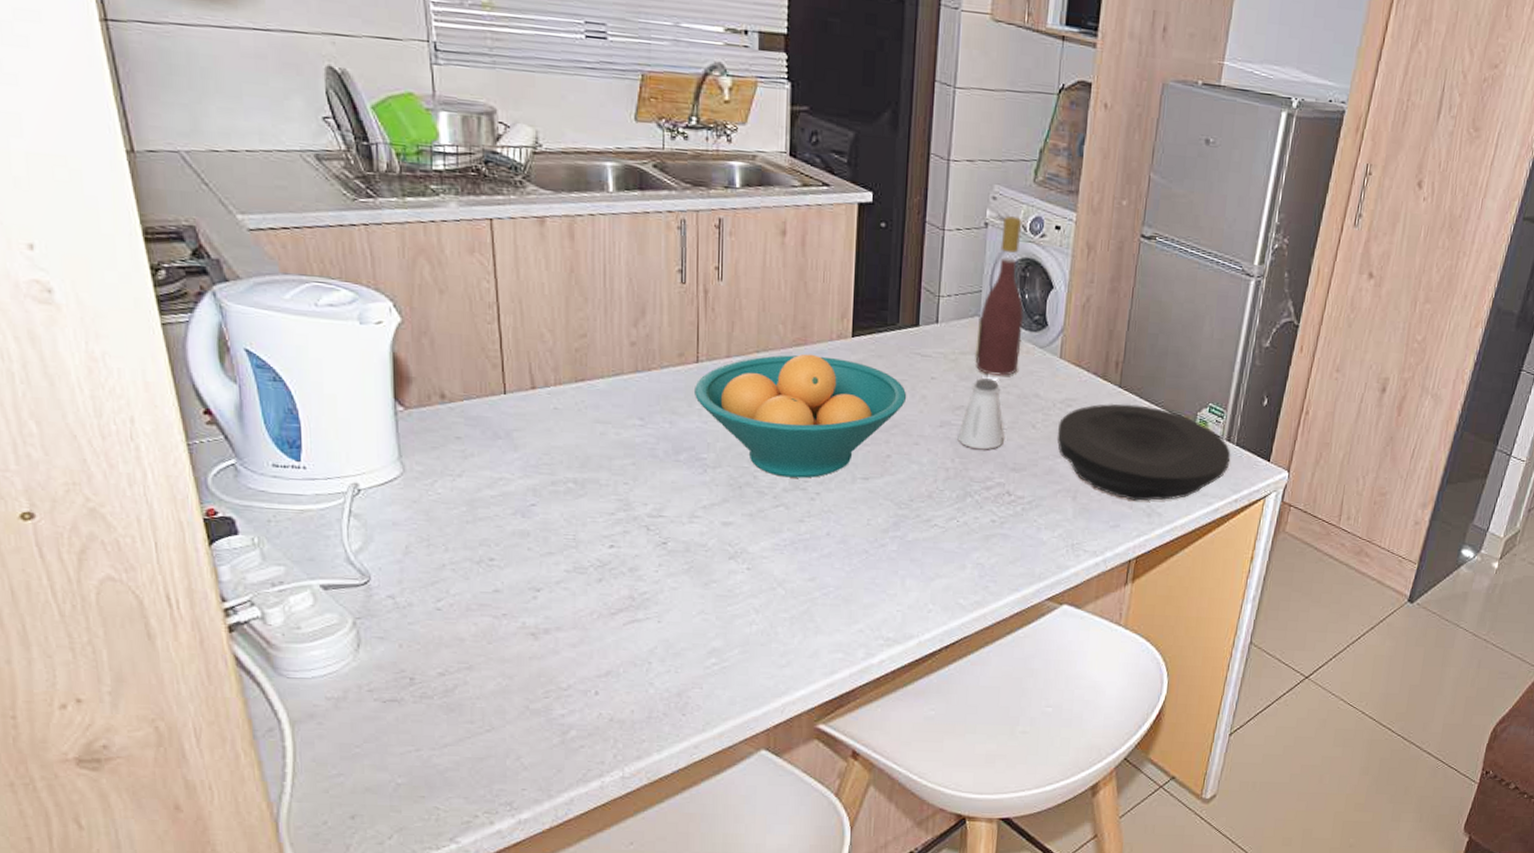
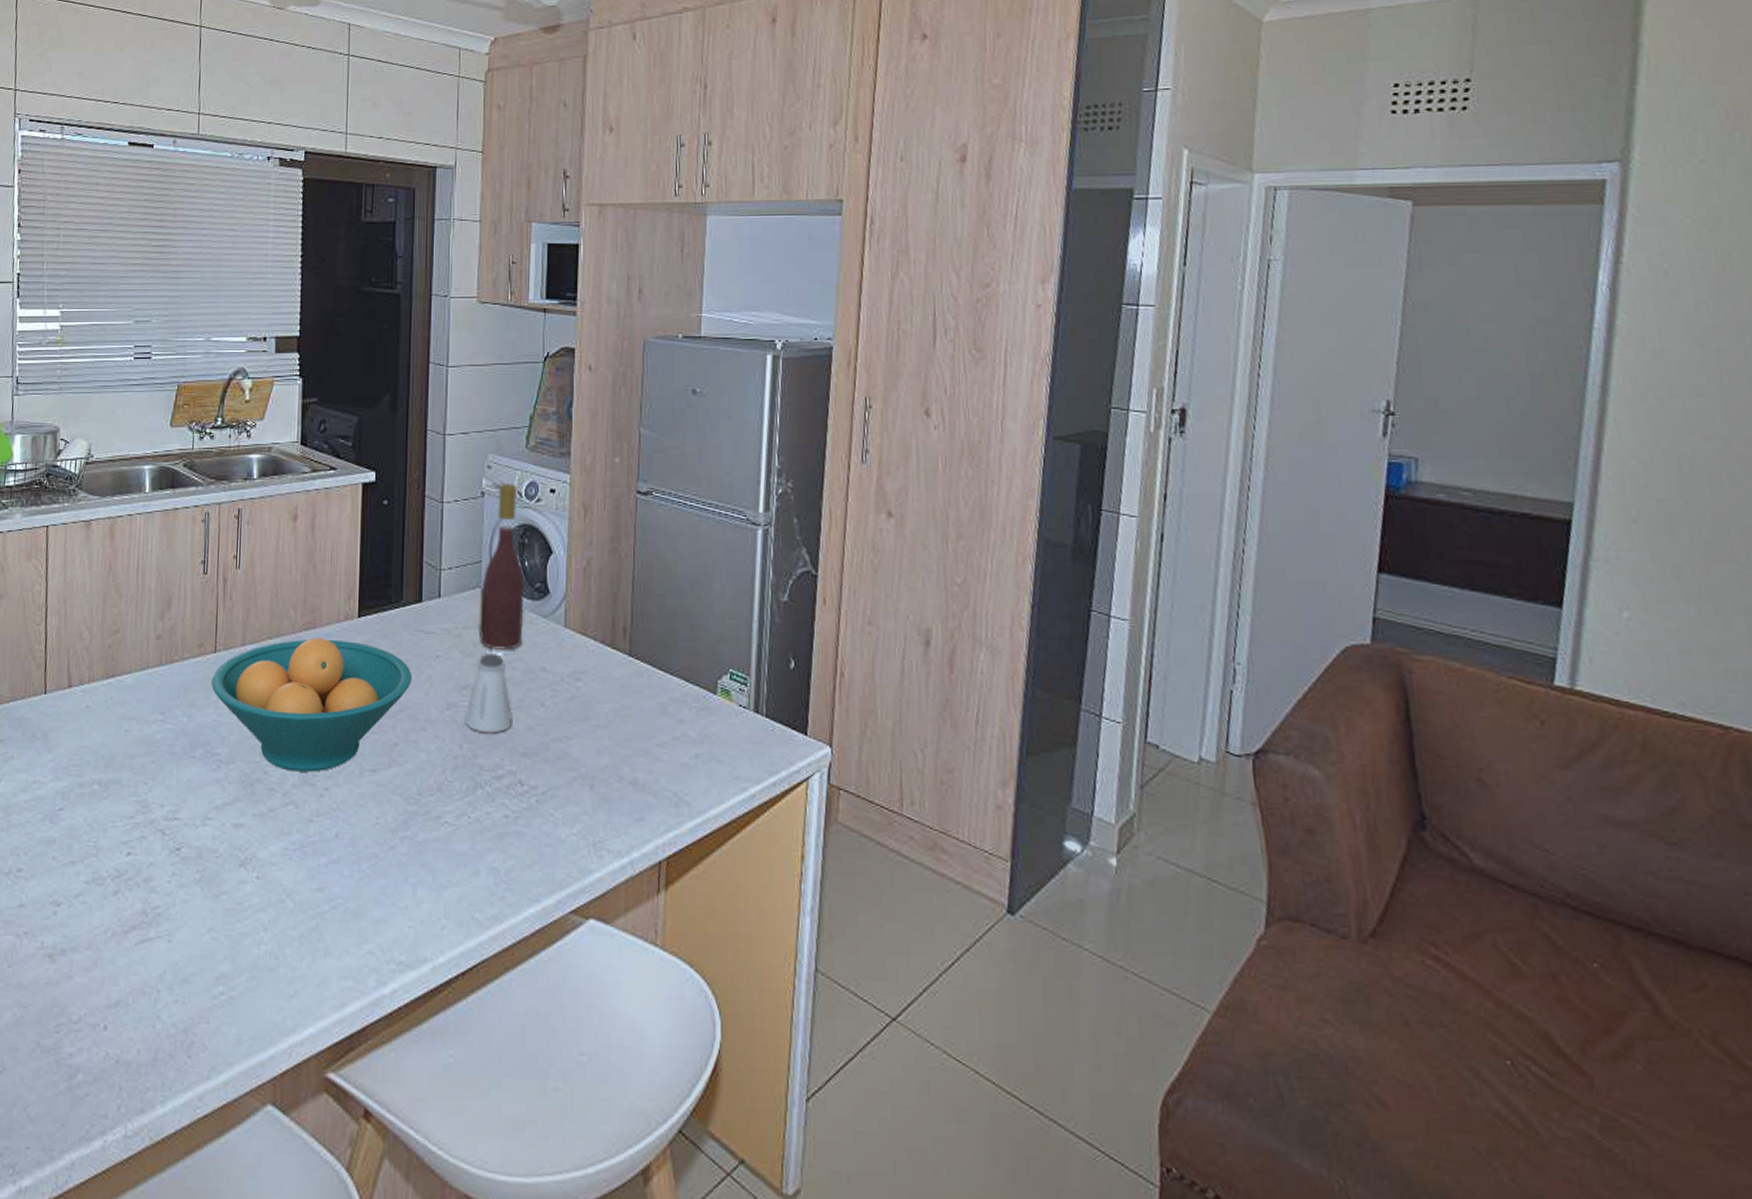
plate: present [1056,403,1231,501] -> none [567,674,762,788]

